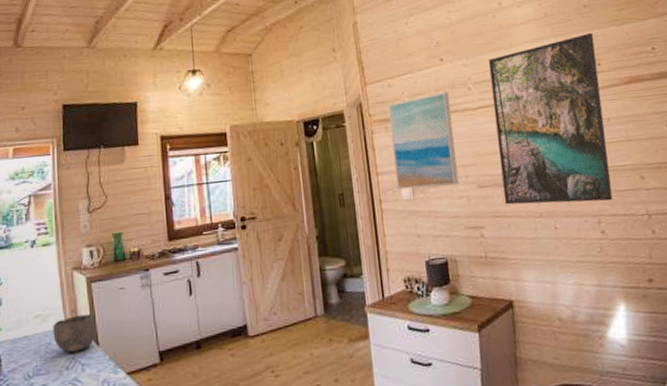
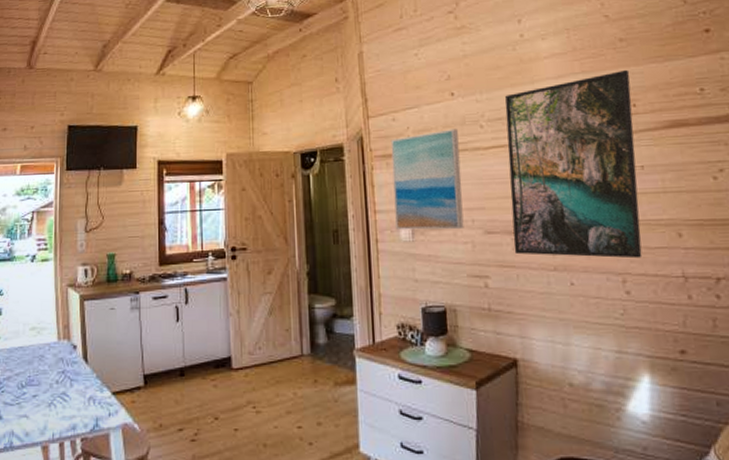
bowl: present [53,313,97,353] -> none [46,331,86,367]

